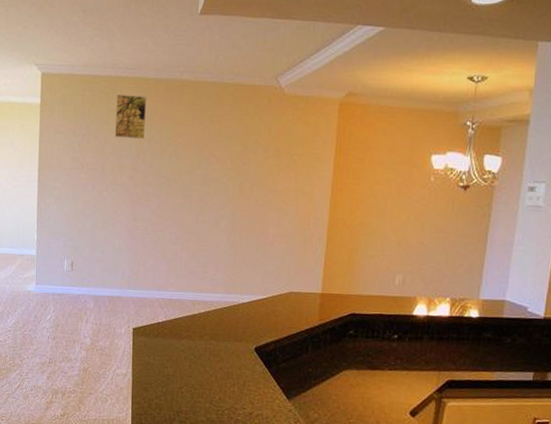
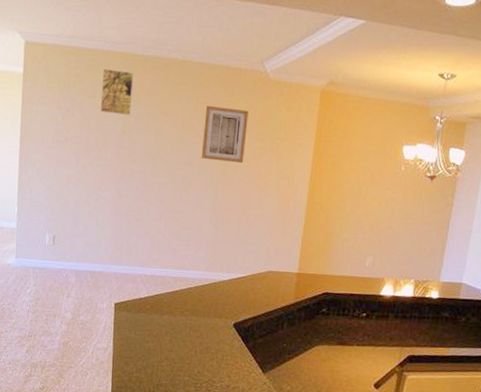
wall art: none [216,124,264,182] -> present [201,105,249,164]

